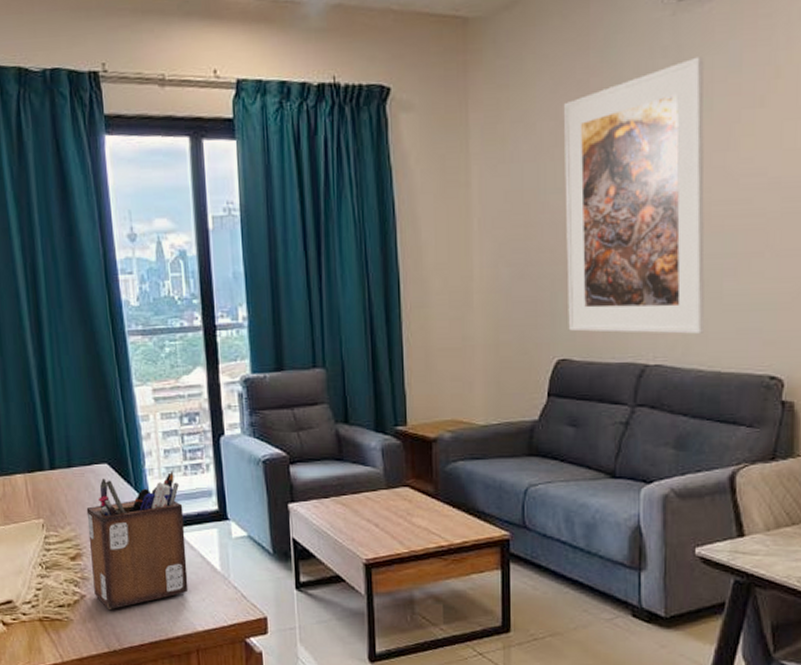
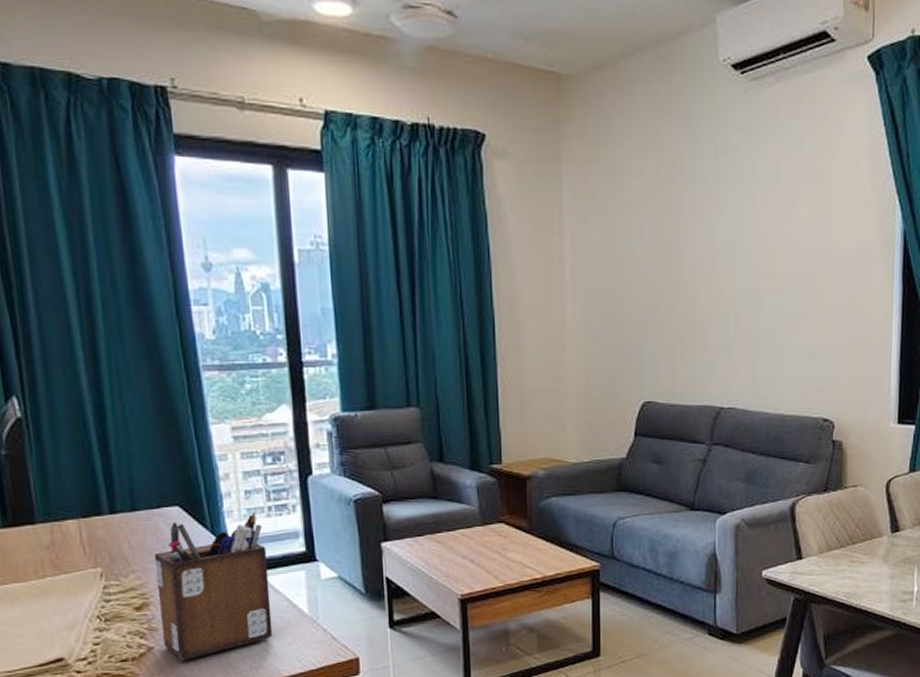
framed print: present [563,56,705,334] -> none [649,132,771,380]

